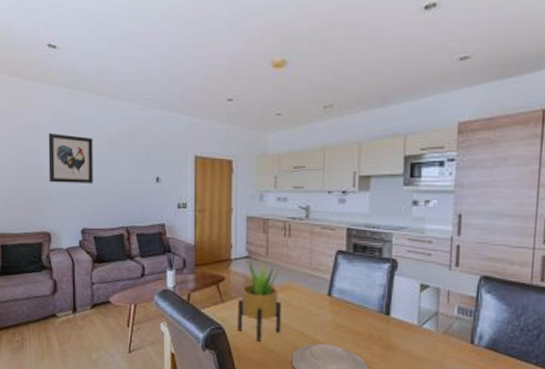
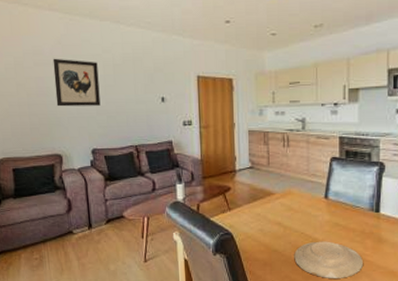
potted plant: present [238,258,281,342] -> none [244,169,284,243]

